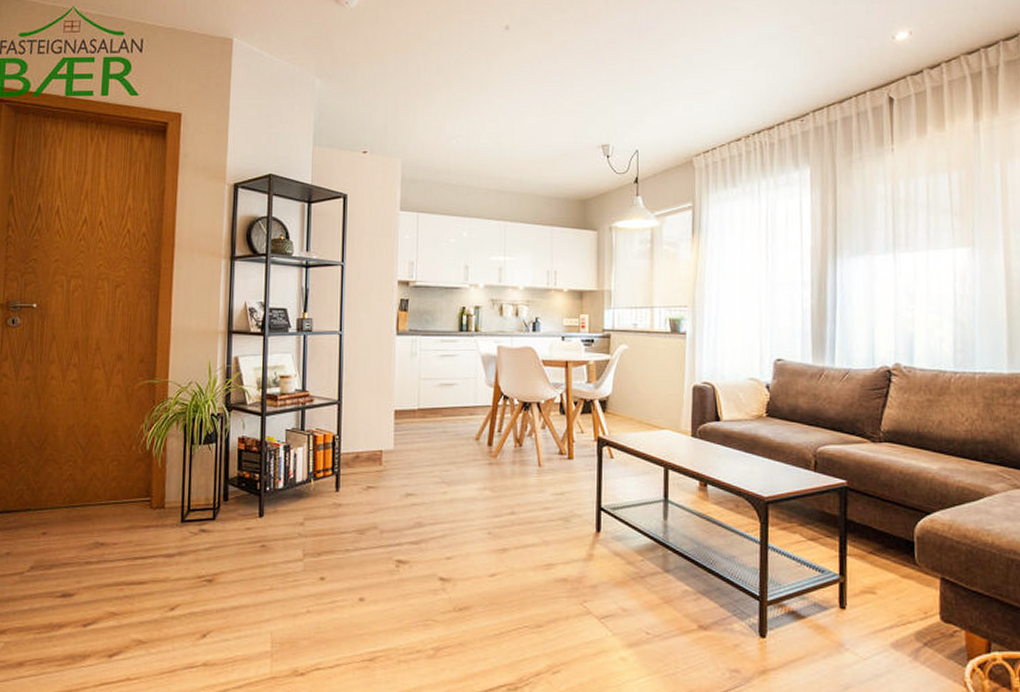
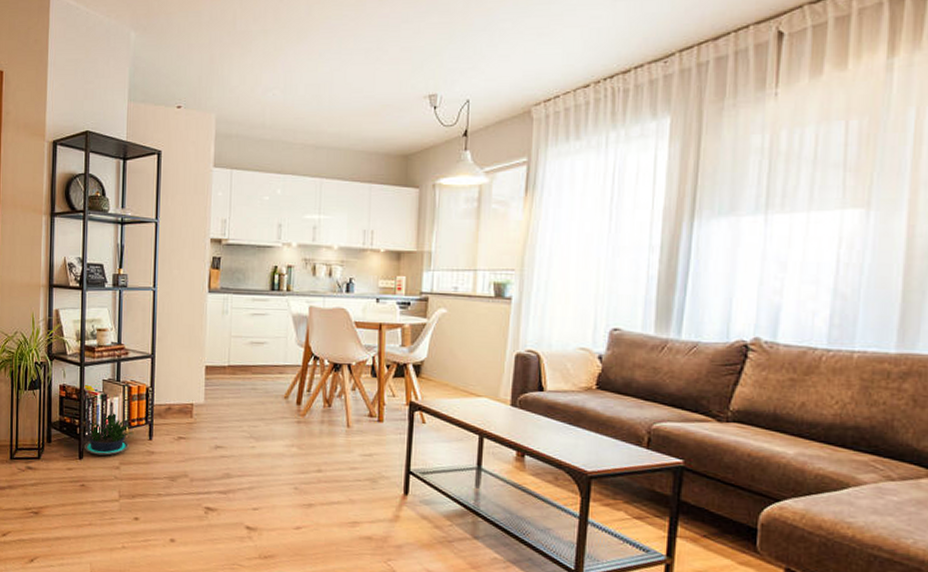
potted plant: none [265,465,320,511] -> present [85,413,134,456]

